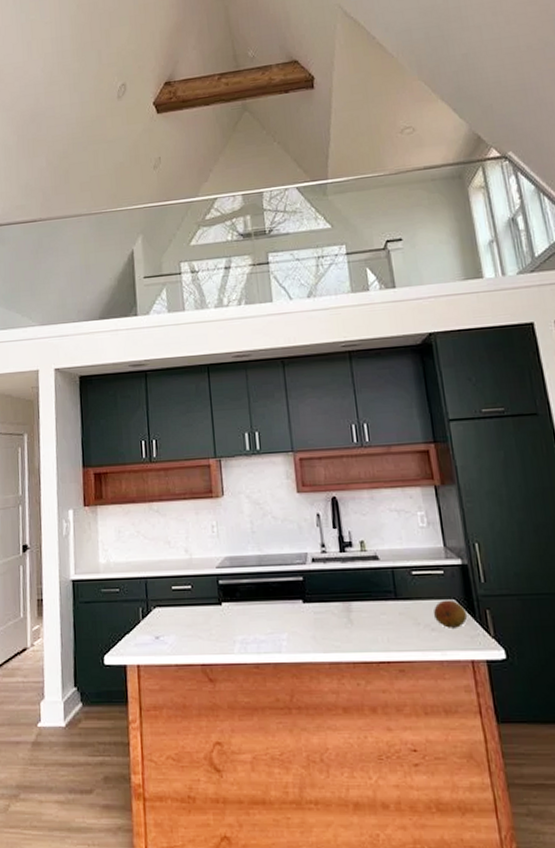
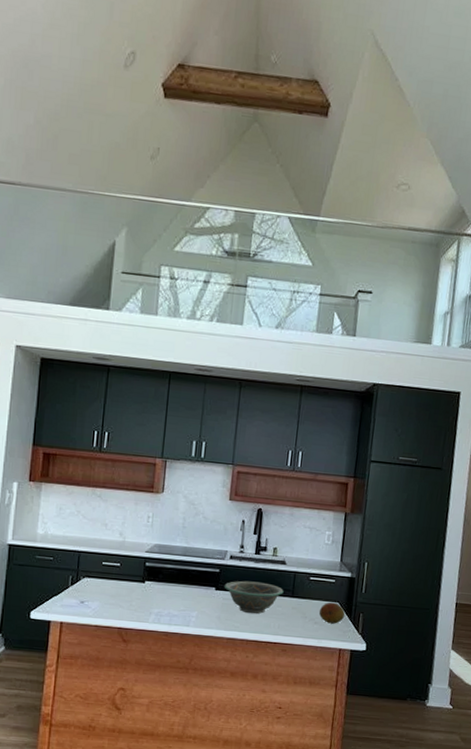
decorative bowl: none [312,586,384,628] -> present [224,580,284,614]

